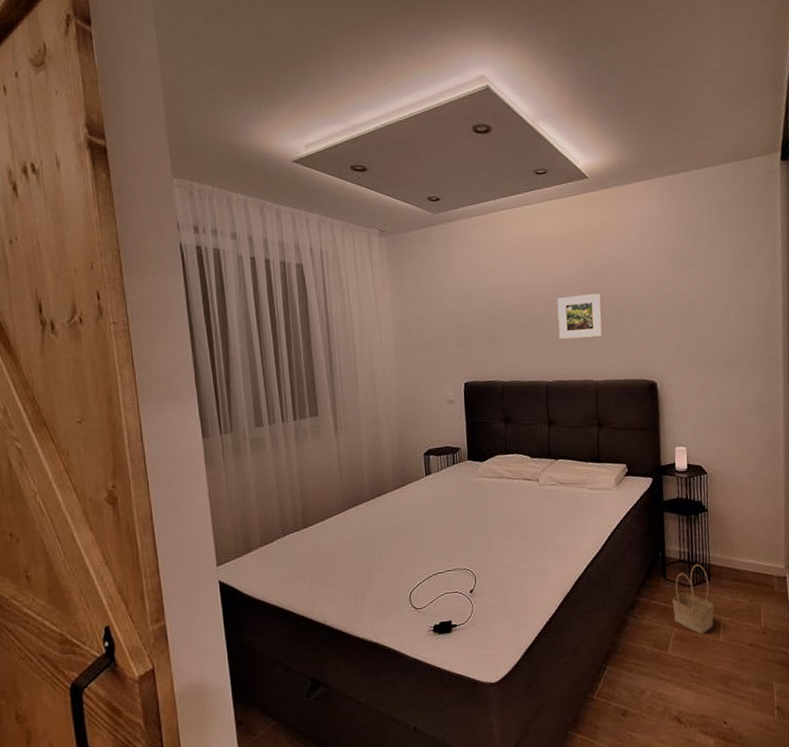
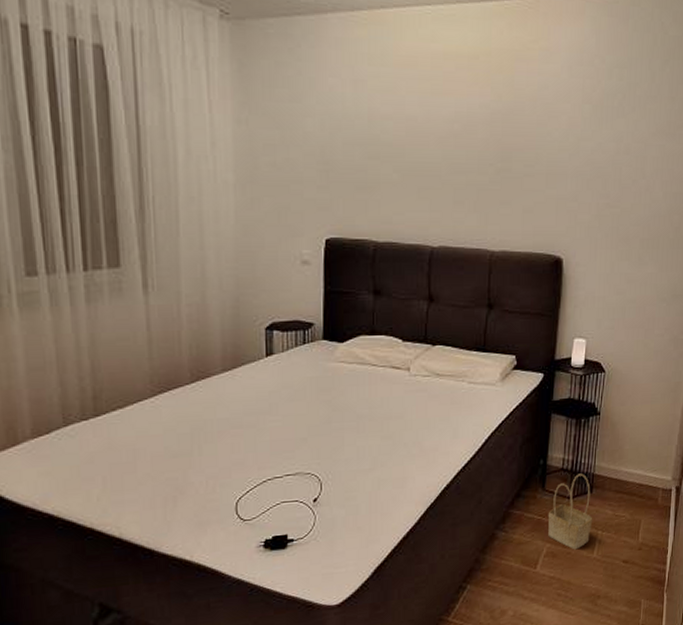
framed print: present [557,293,603,340] -> none [452,137,510,195]

